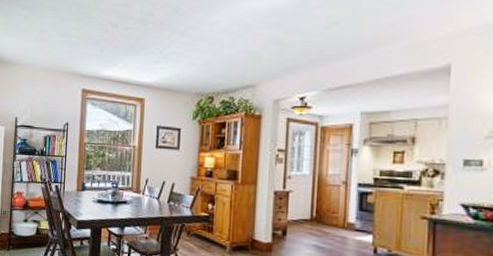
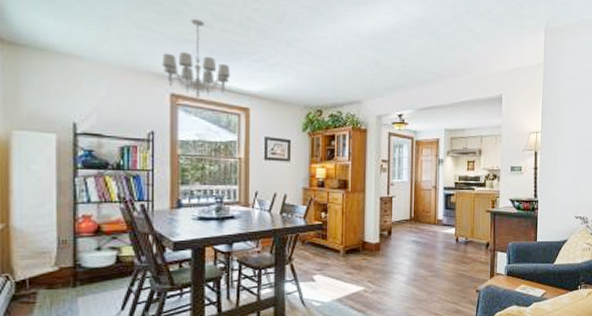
chandelier: none [77,21,130,91] -> present [162,18,231,98]

